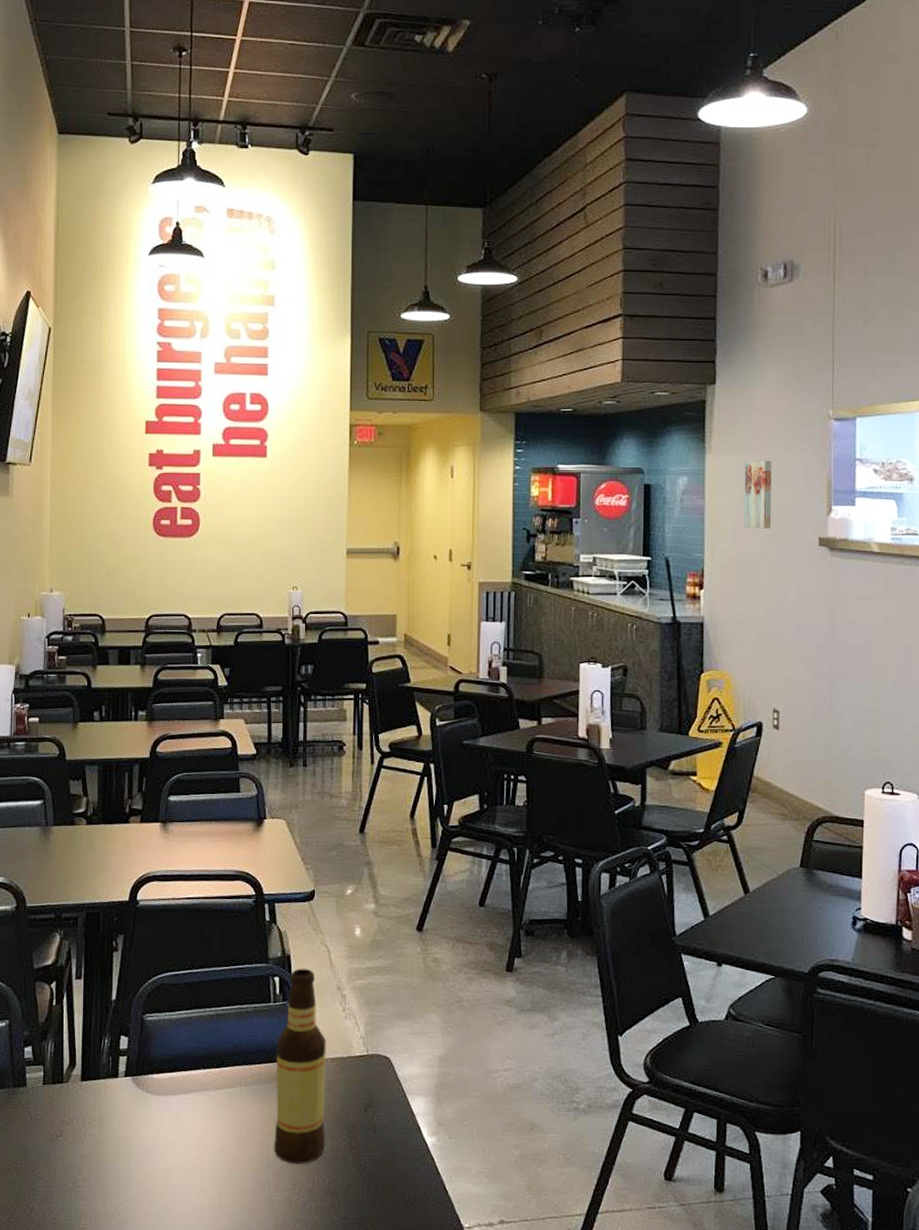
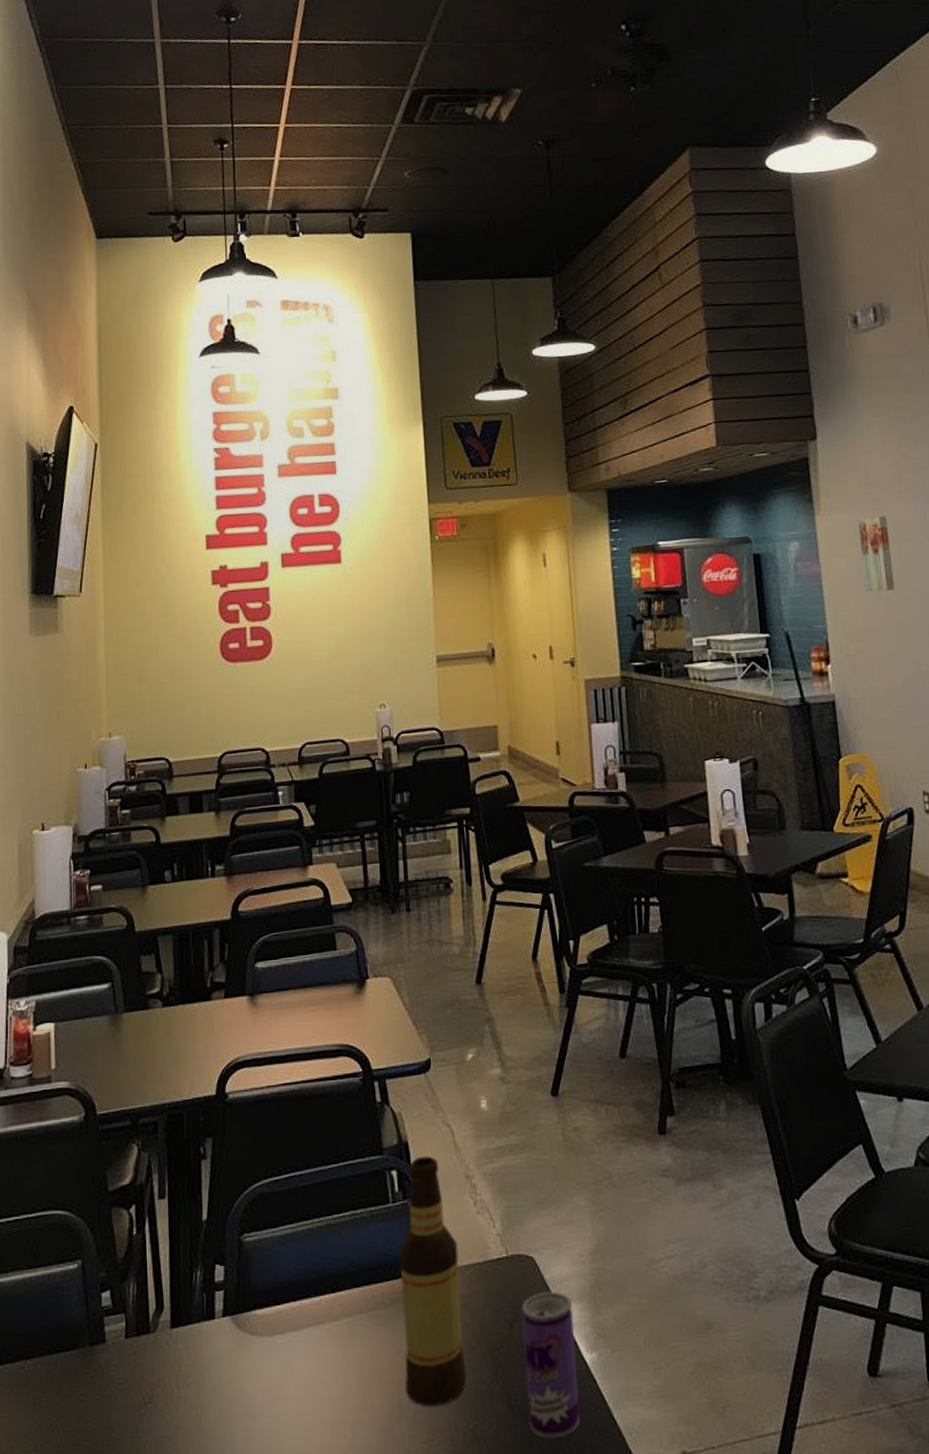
beverage can: none [375,1085,419,1199] -> present [521,1291,581,1439]

